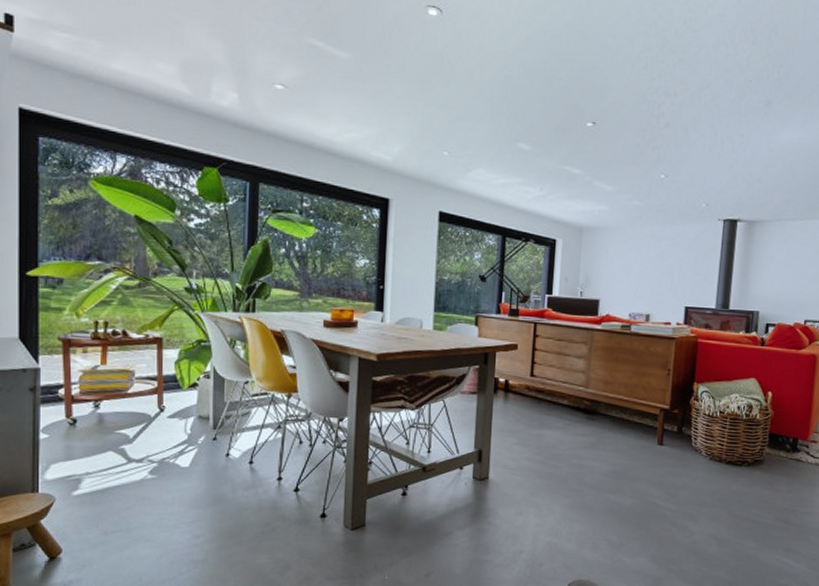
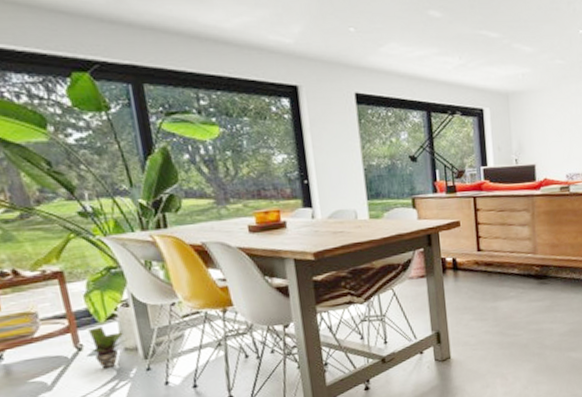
potted plant: none [168,393,205,432] -> present [85,327,131,369]

